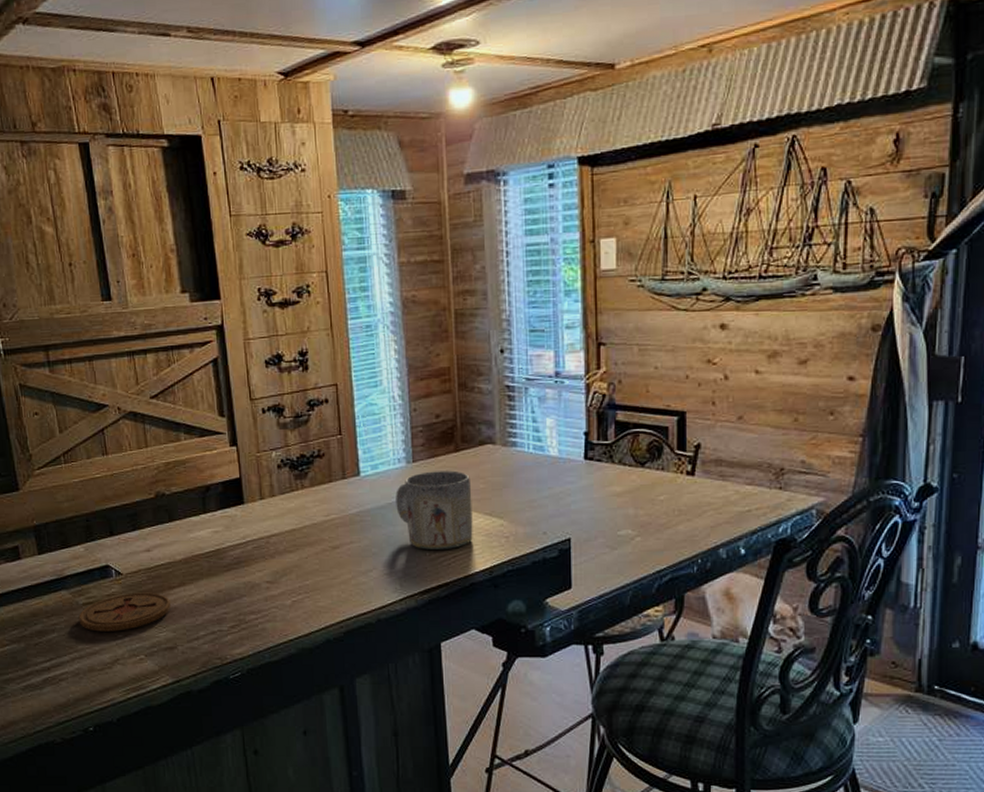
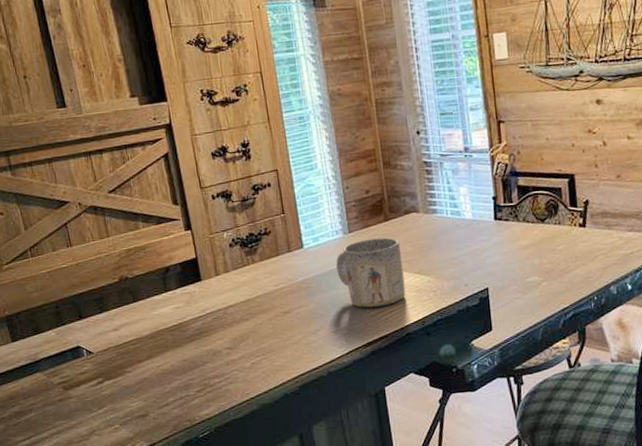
coaster: present [78,592,171,632] -> none [54,367,141,408]

